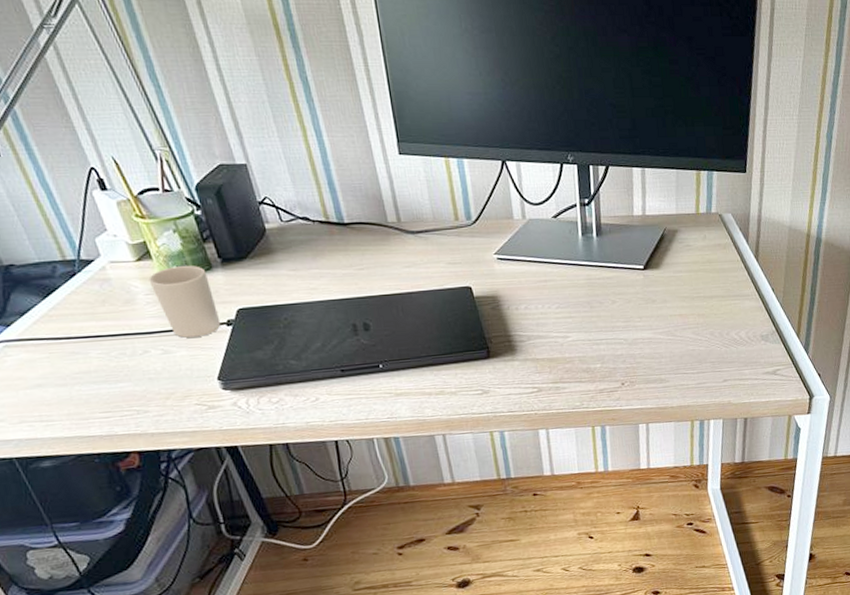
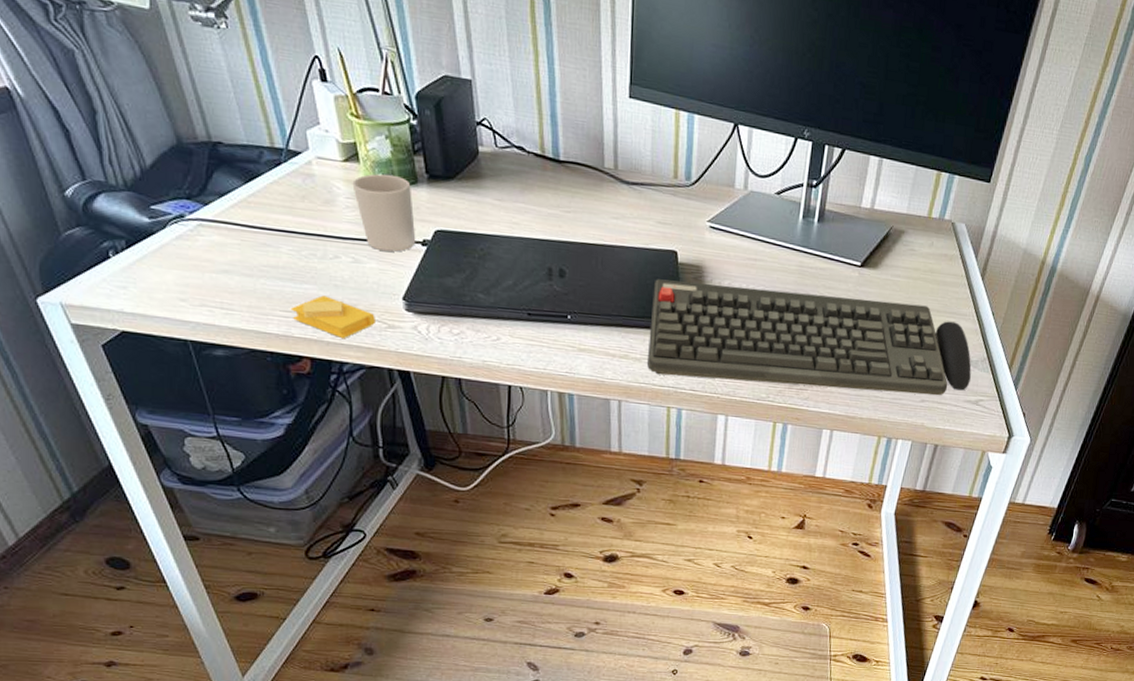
sticky notes: none [109,390,195,428] -> present [290,295,375,339]
computer keyboard: none [455,293,746,404] -> present [646,279,948,396]
computer mouse: none [723,303,765,365] -> present [935,321,972,391]

